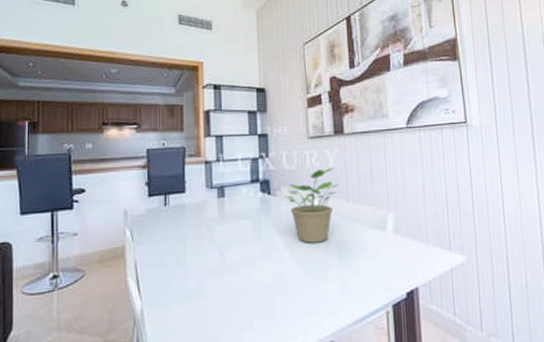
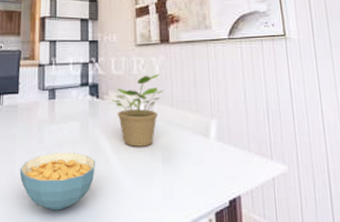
cereal bowl: none [190,251,270,309] -> present [19,153,96,211]

